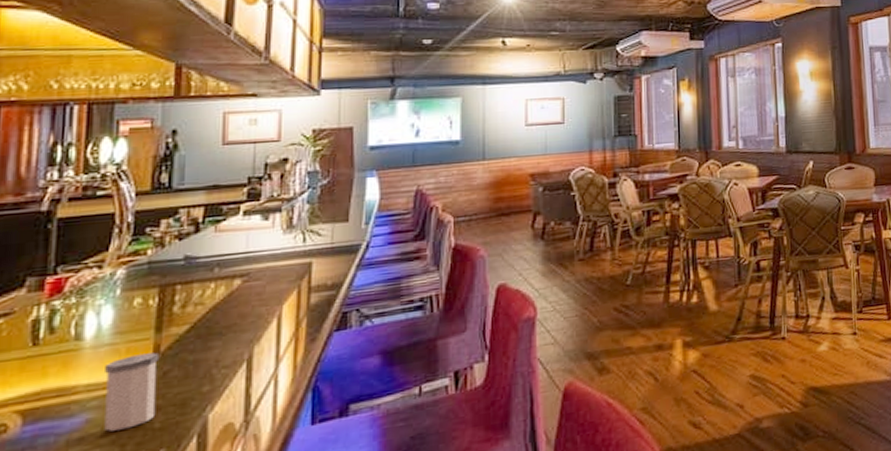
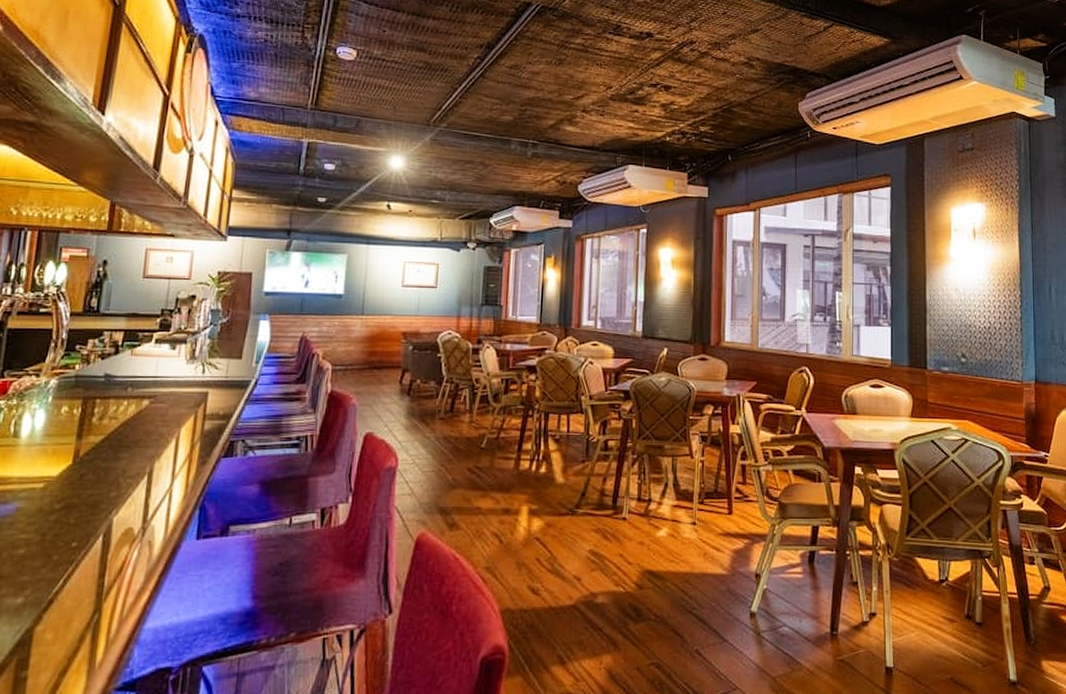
salt shaker: present [104,352,160,432] -> none [30,456,79,521]

